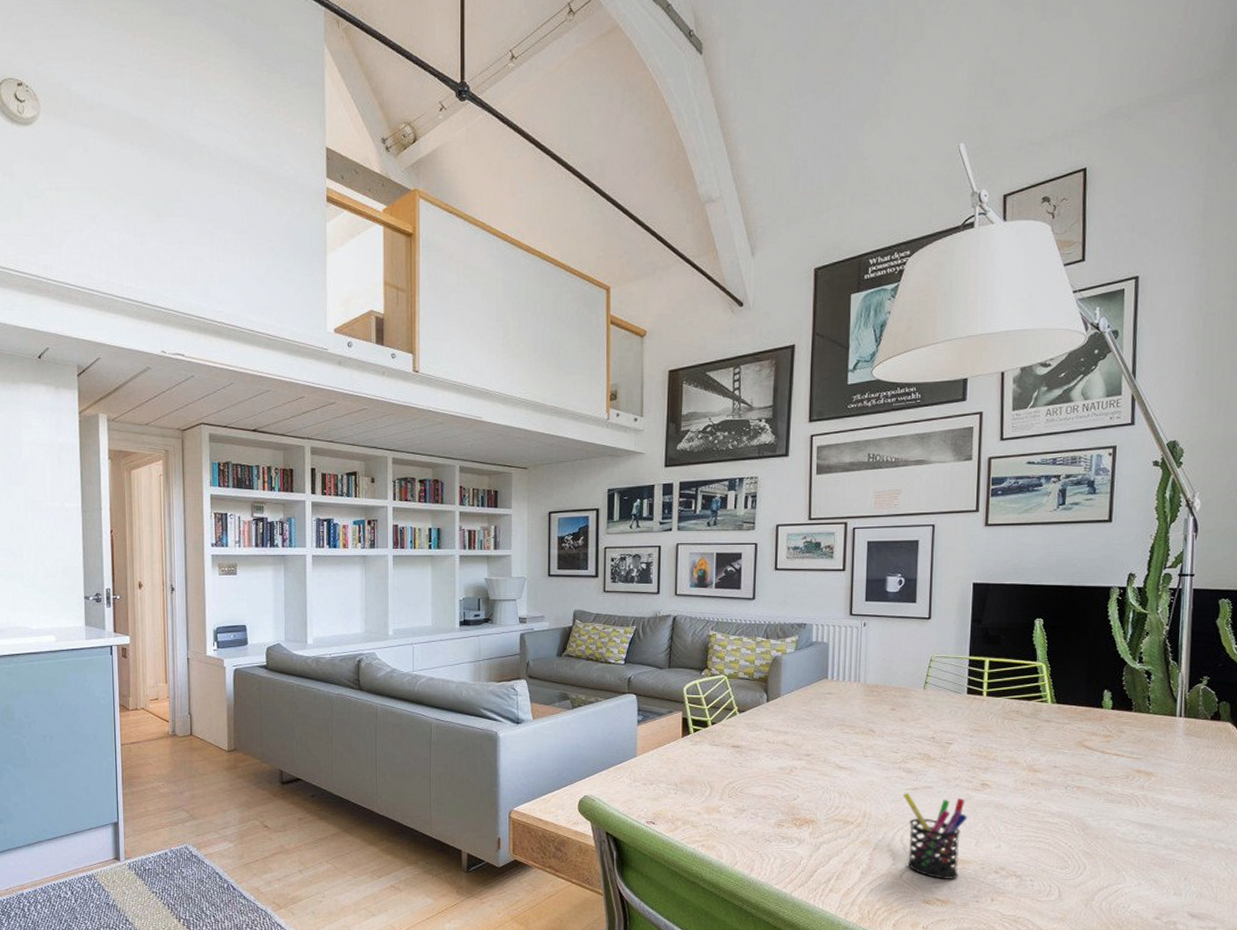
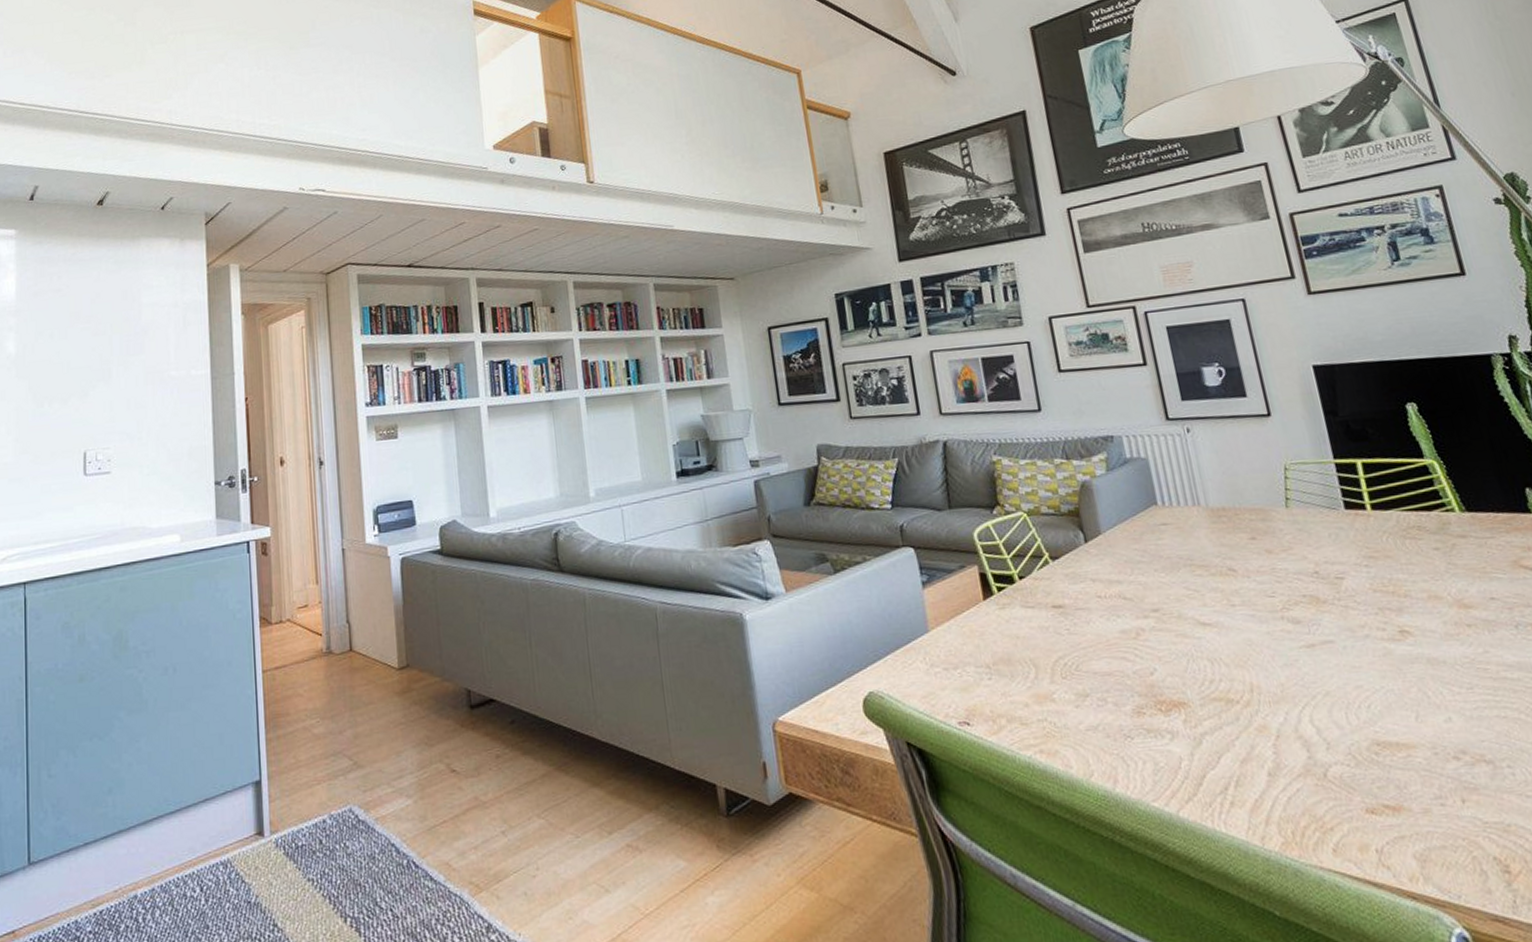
pen holder: present [903,793,967,880] -> none [1296,652,1405,776]

